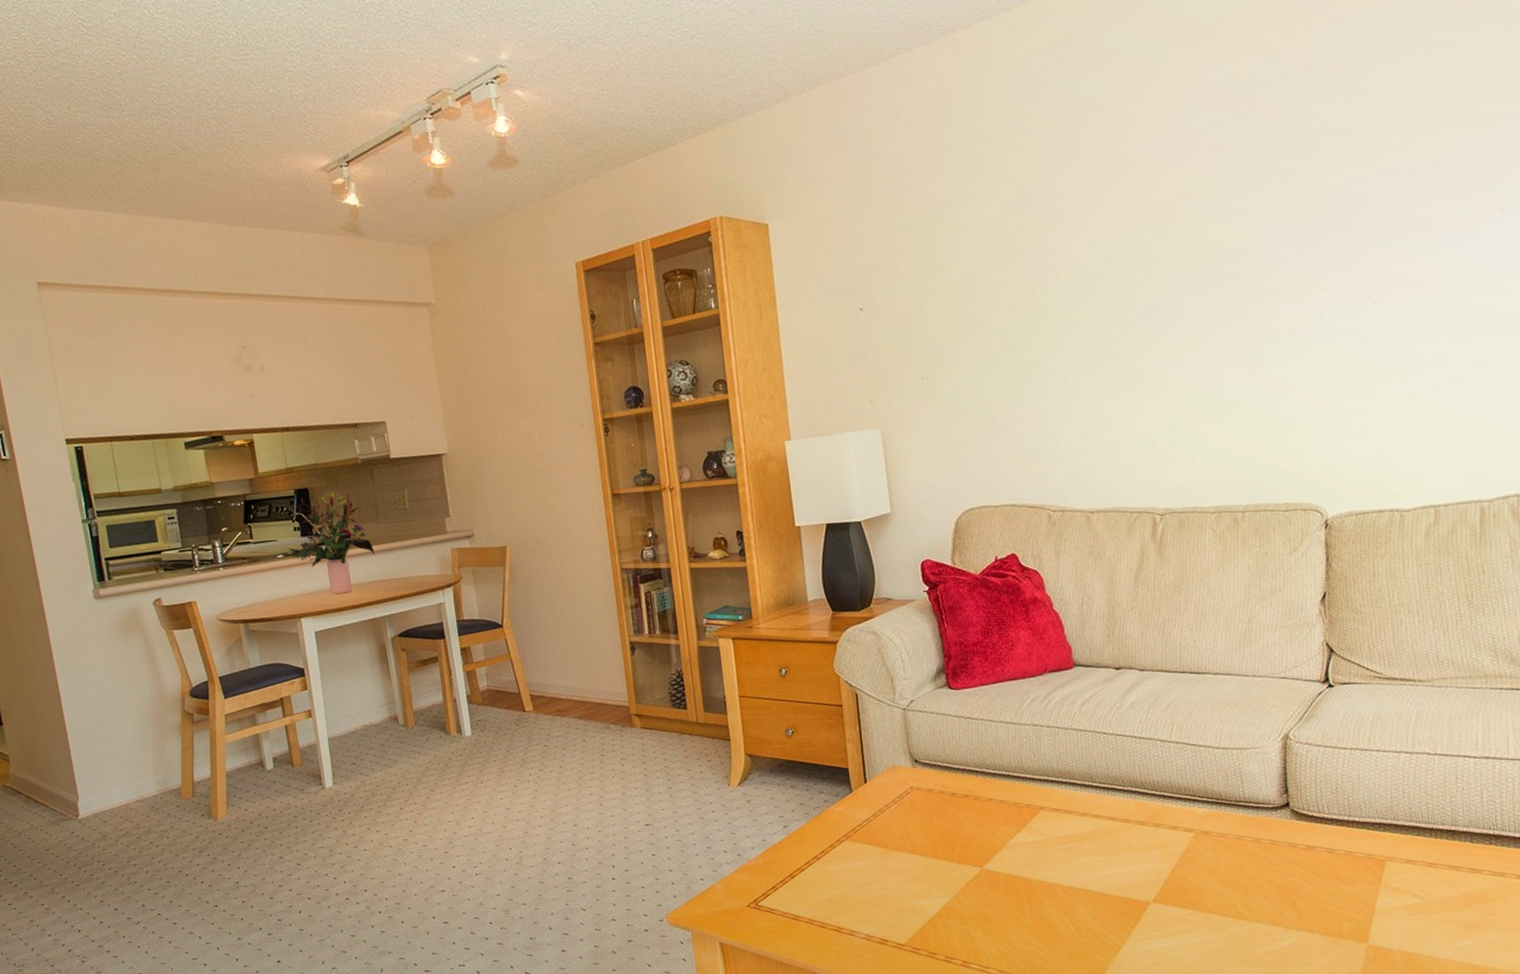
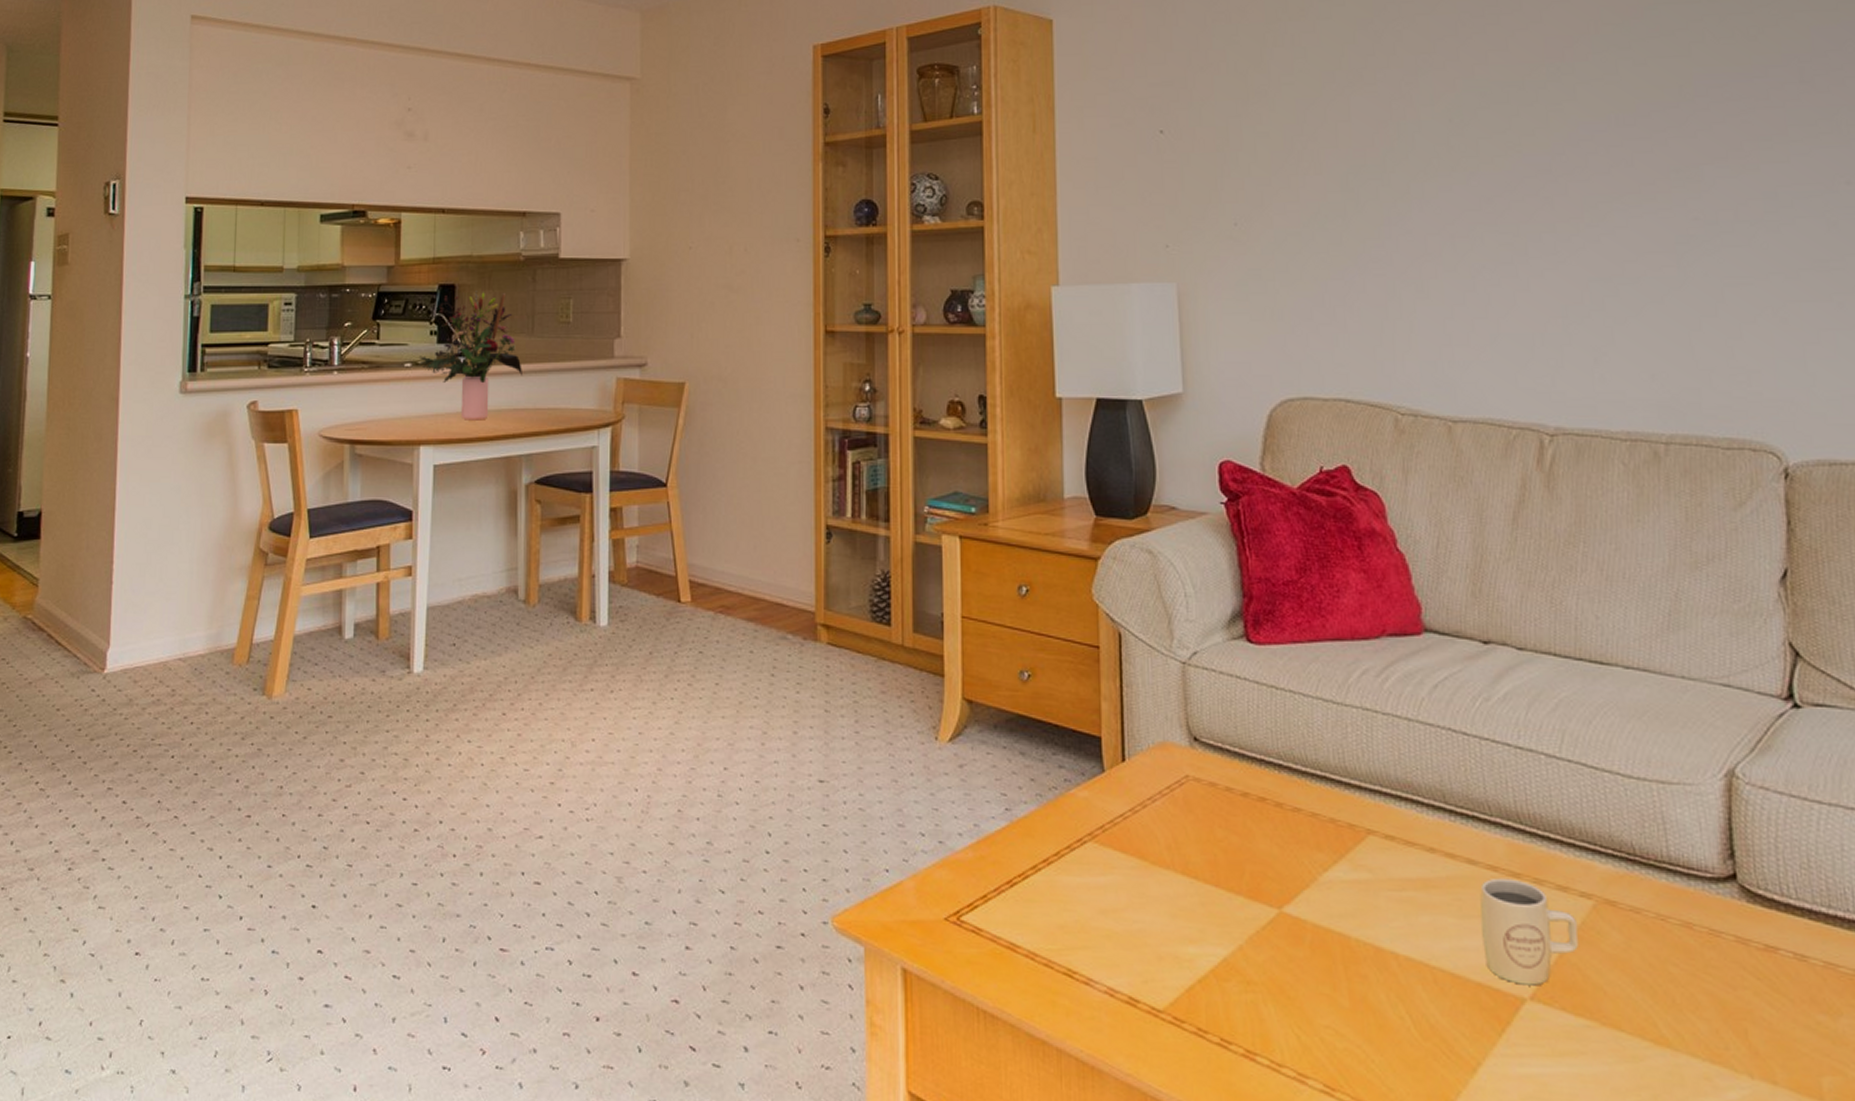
mug: none [1118,826,1185,894] -> present [1480,877,1580,986]

